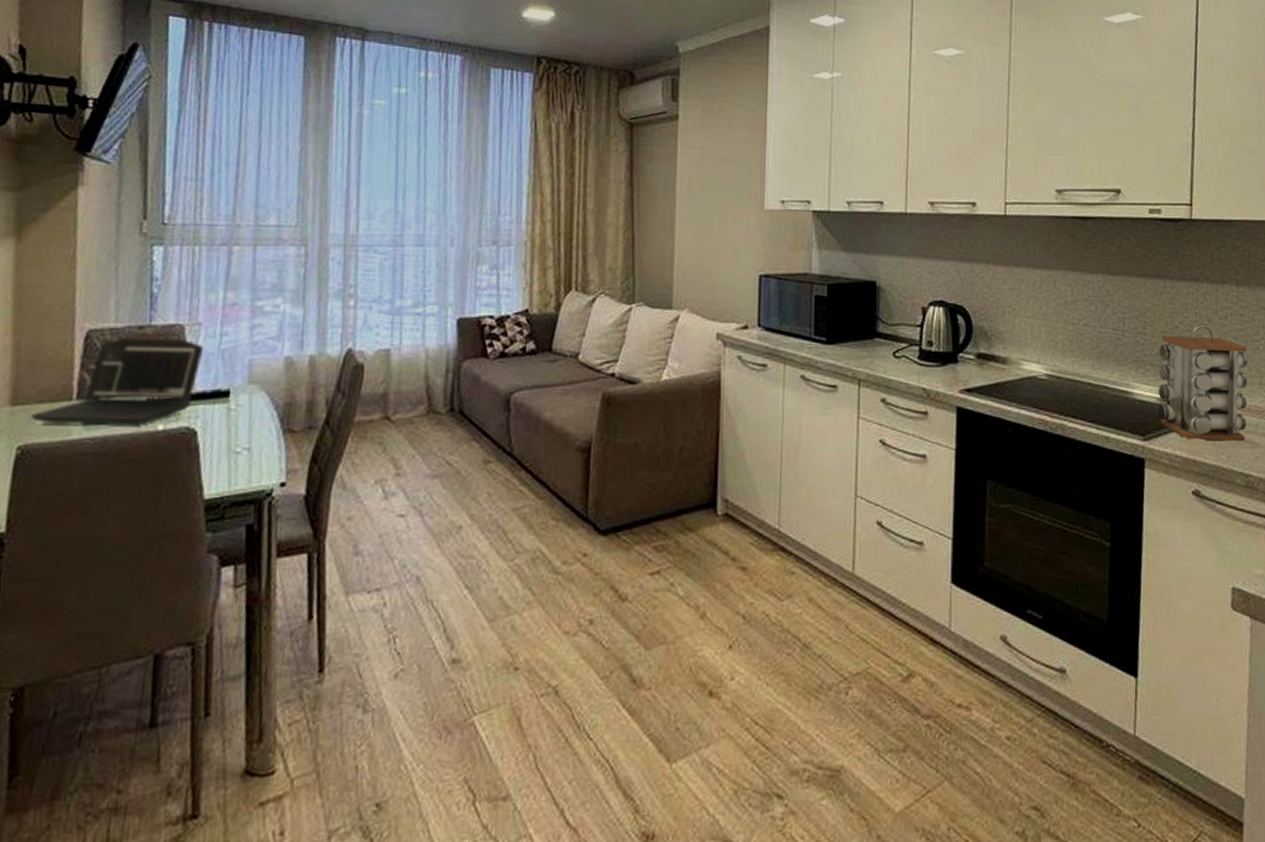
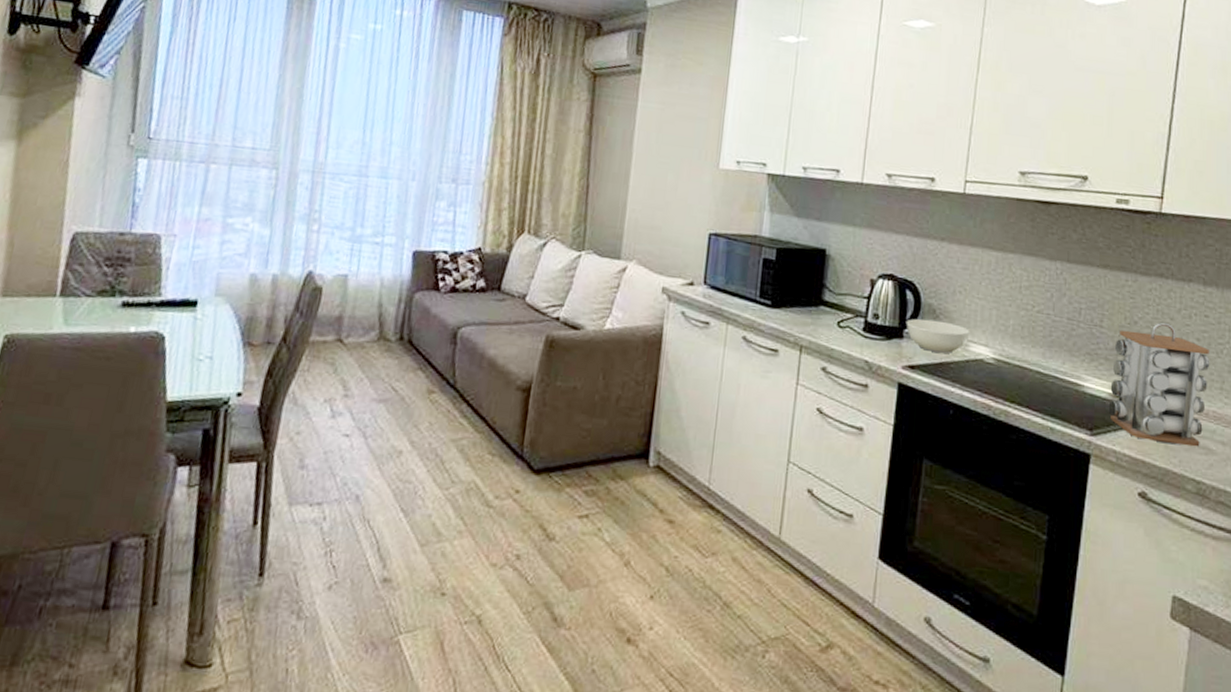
laptop: present [31,338,205,426] -> none [18,242,178,326]
bowl: none [959,342,1022,373] -> present [906,318,970,354]

